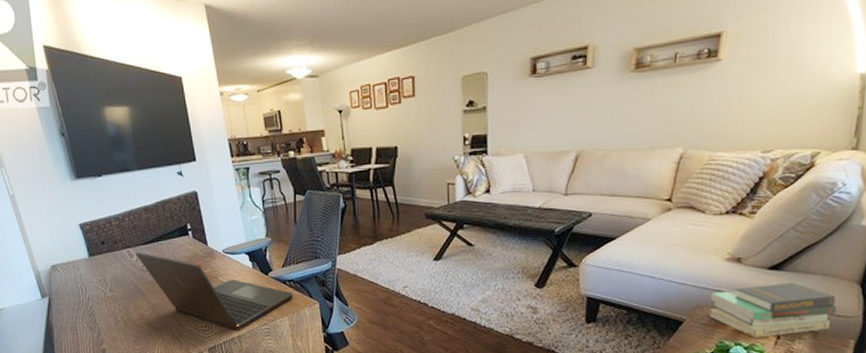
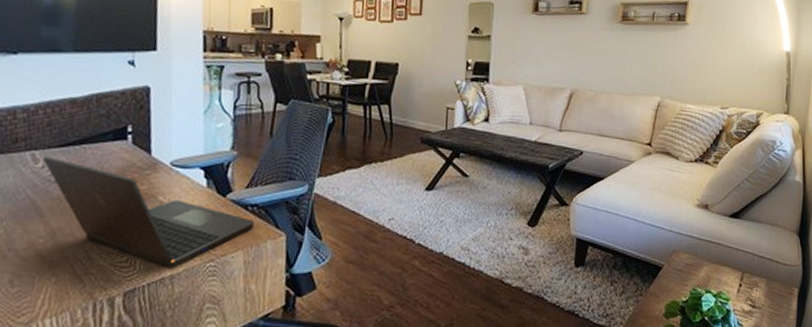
books: present [708,282,836,338] -> none [683,230,782,285]

